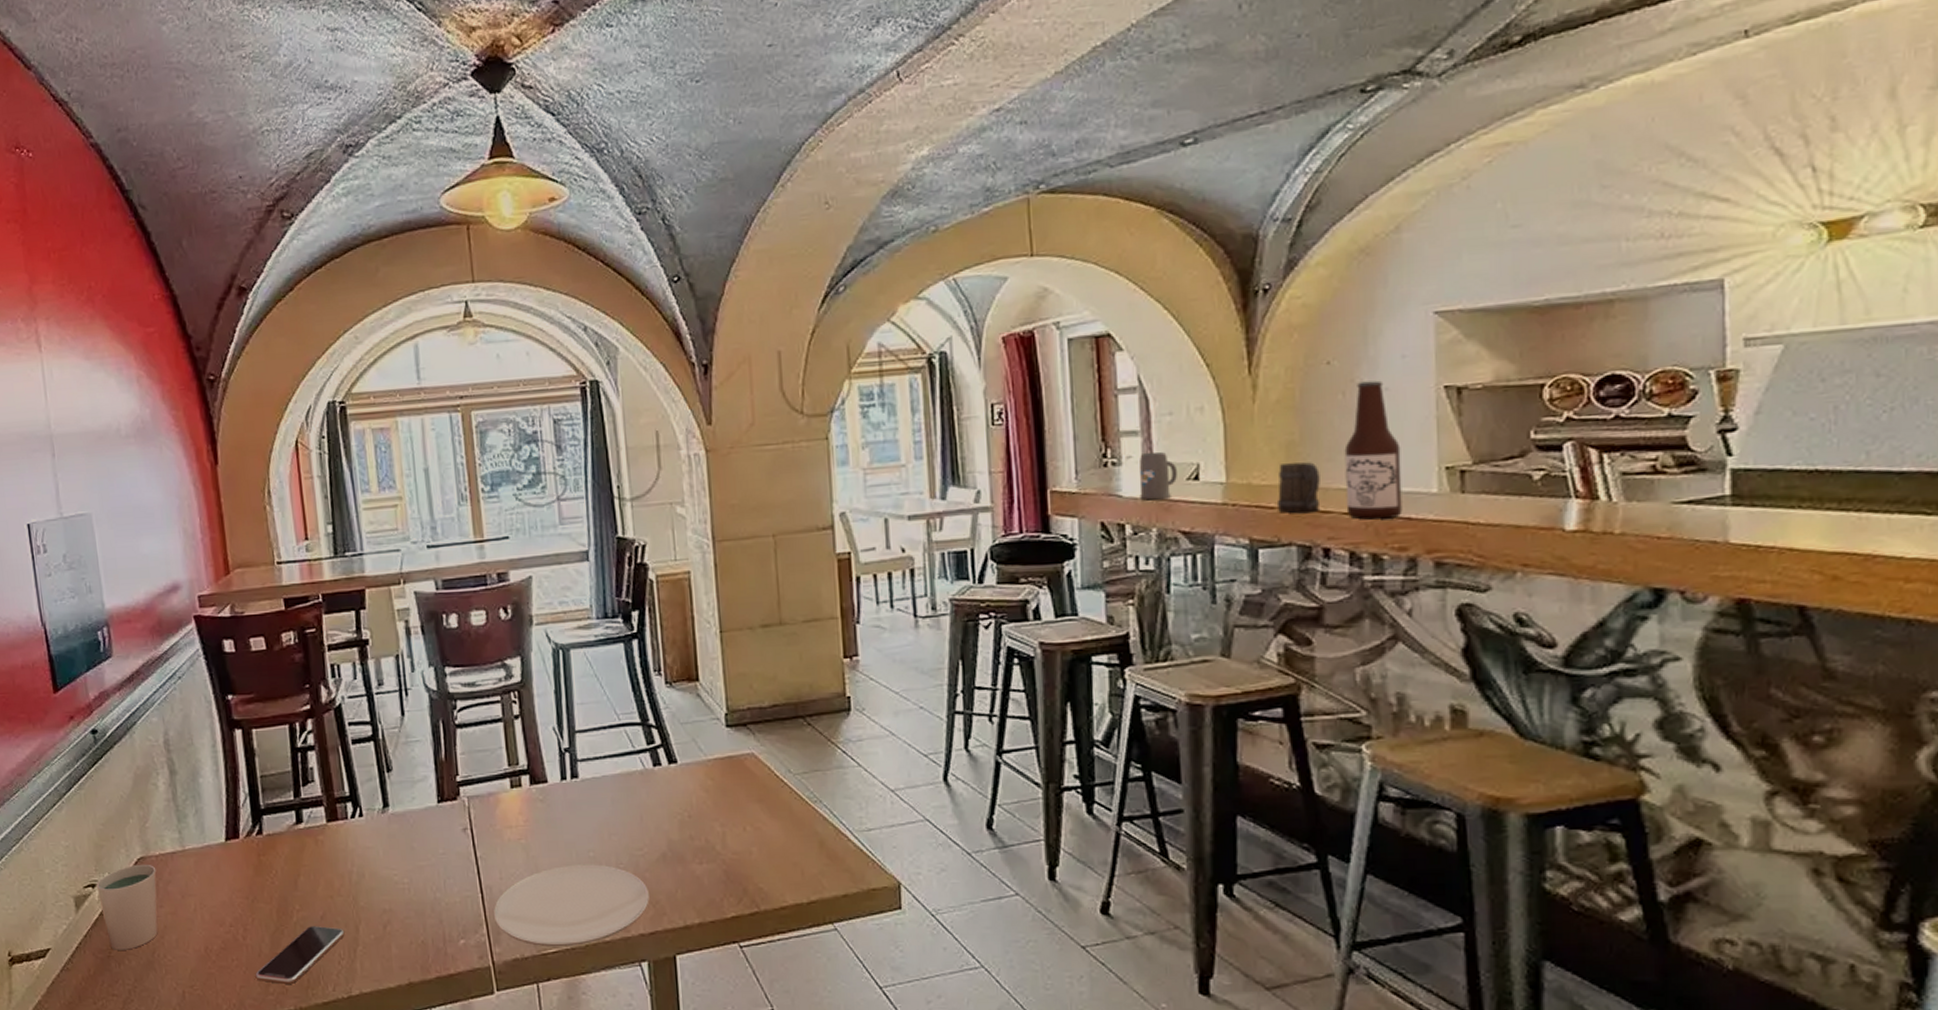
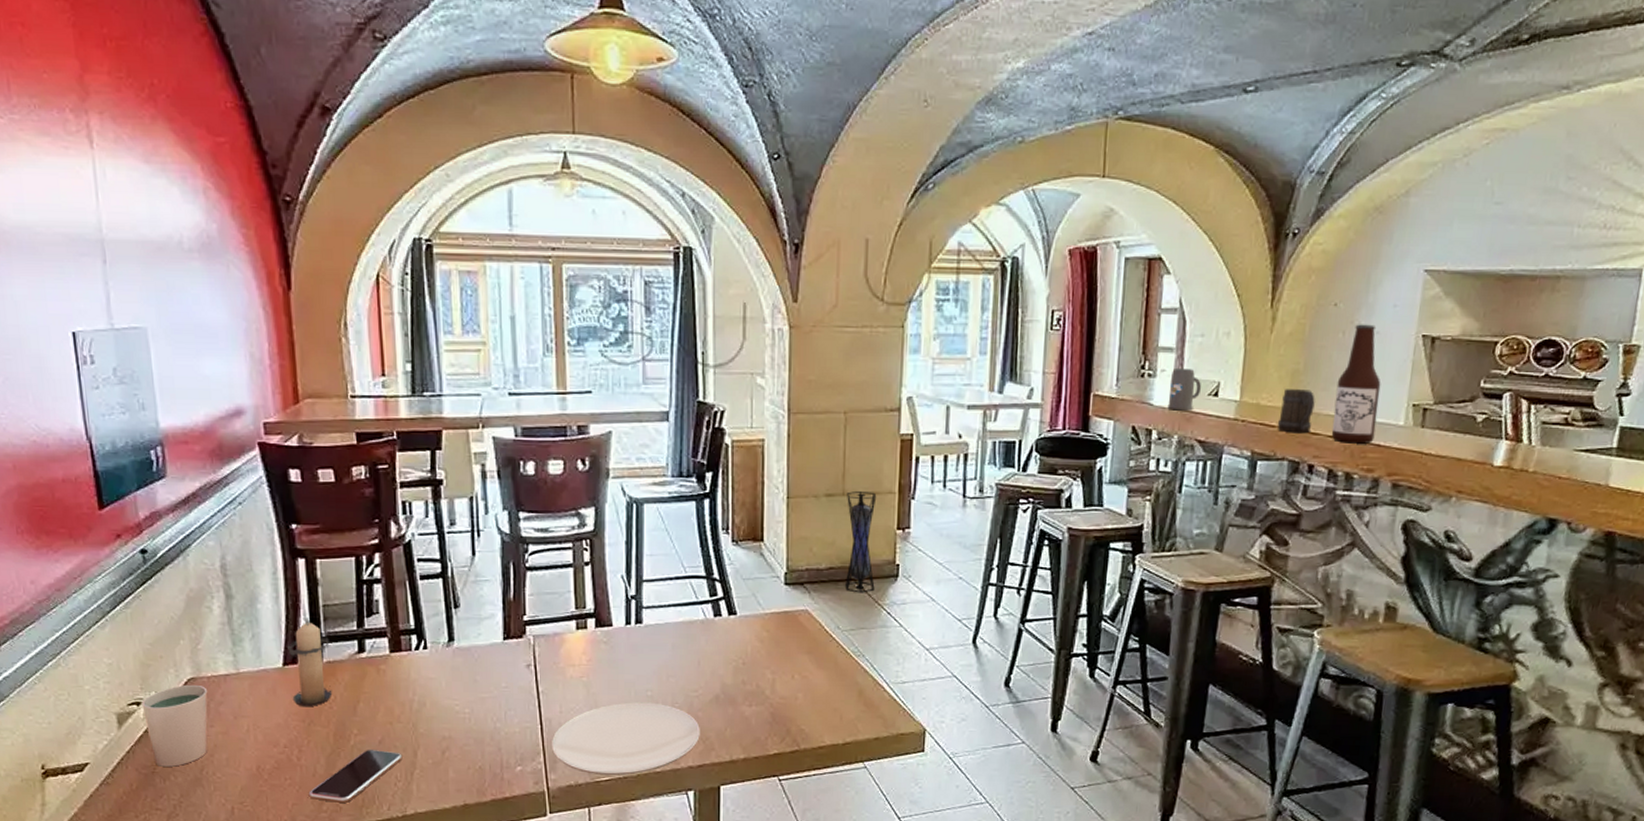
candle: none [229,790,274,883] -> present [287,617,333,707]
lantern: none [784,618,826,731] -> present [845,490,877,593]

